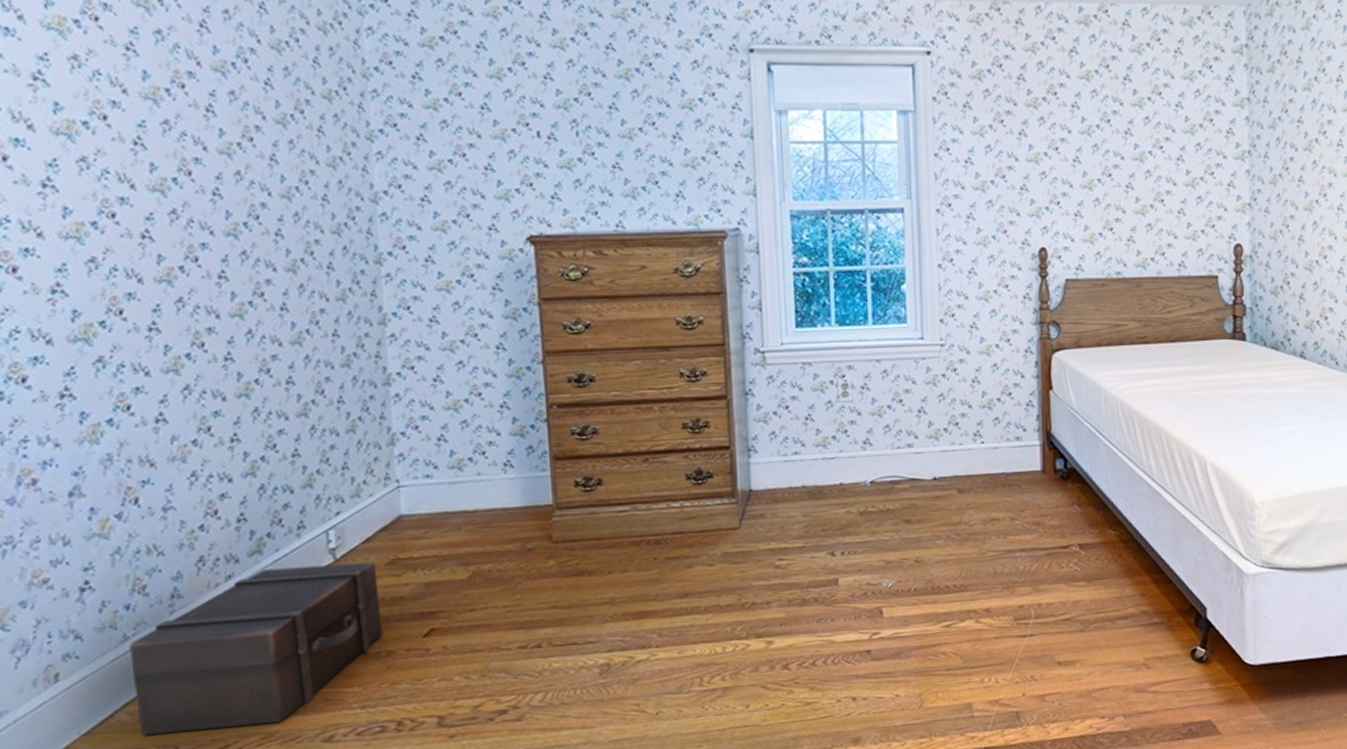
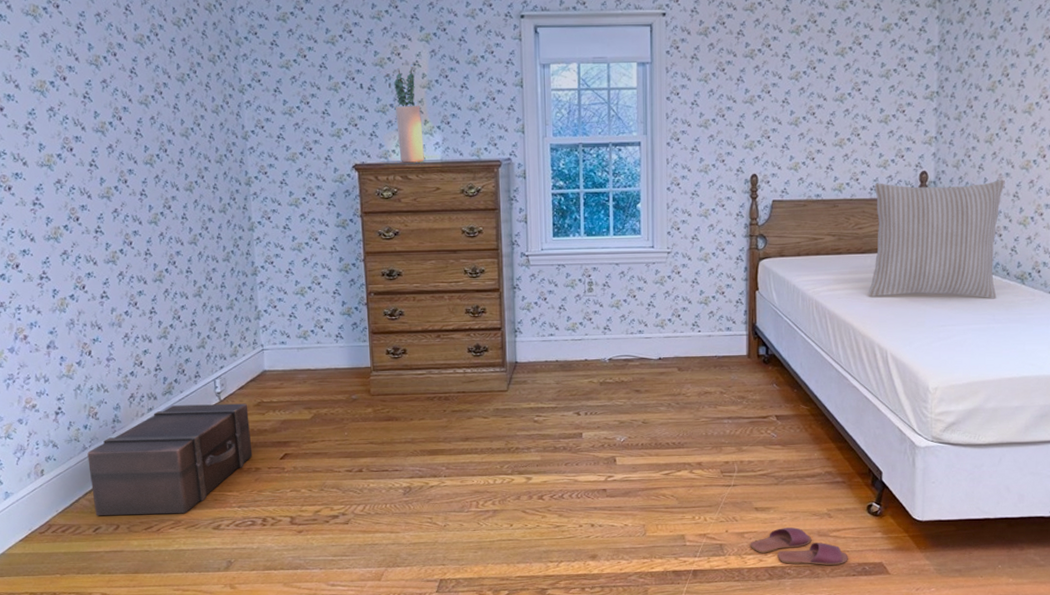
vase: none [583,110,625,234] -> present [394,67,424,163]
slippers: none [1053,684,1171,731] -> present [750,527,848,565]
pillow: none [1181,253,1328,394] -> present [868,179,1005,299]

